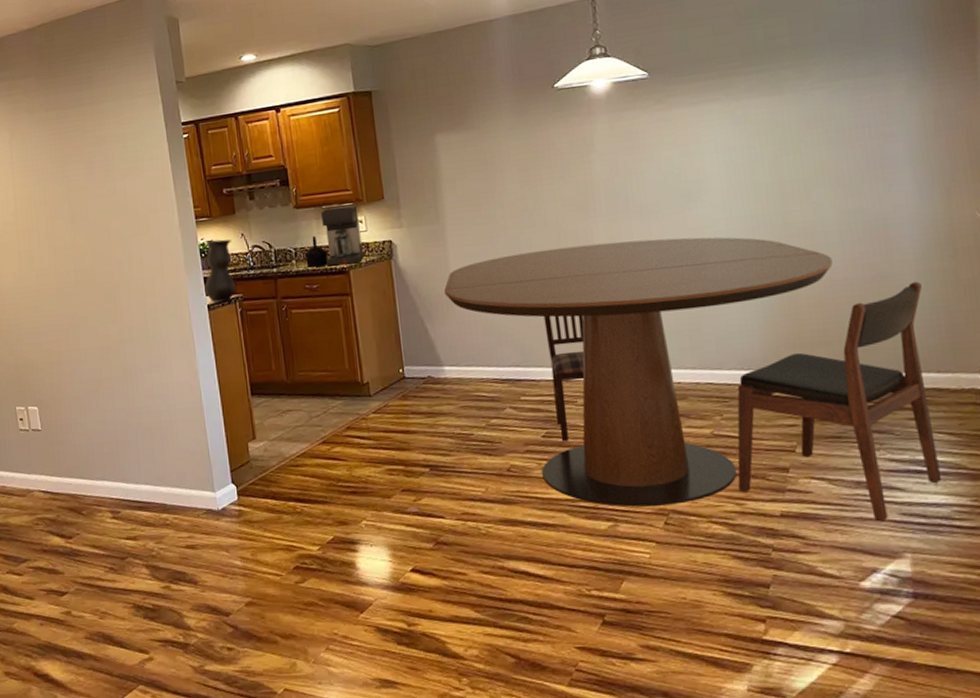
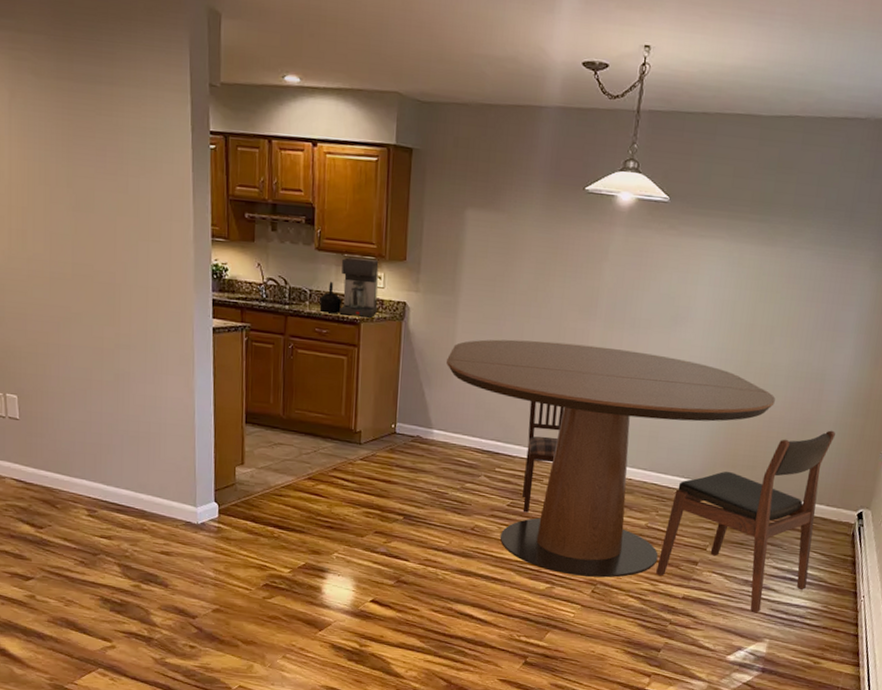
vase: present [204,239,236,303] -> none [212,263,247,329]

